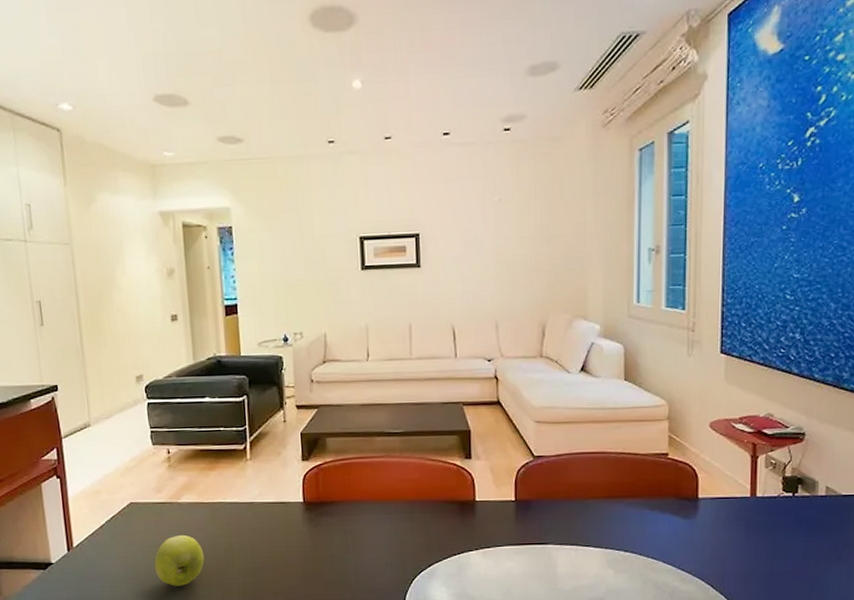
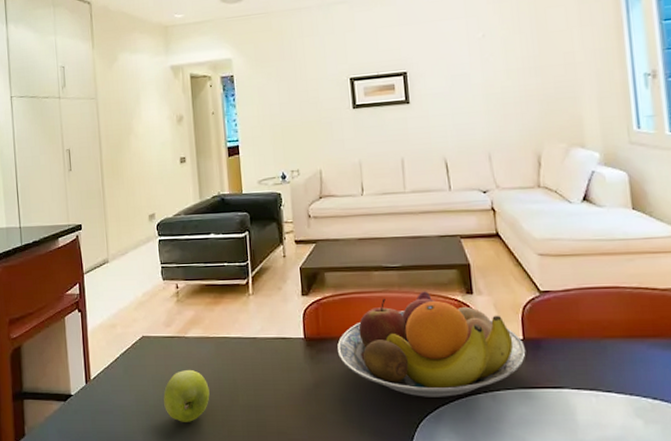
fruit bowl: none [337,456,517,556] -> present [337,291,526,397]

